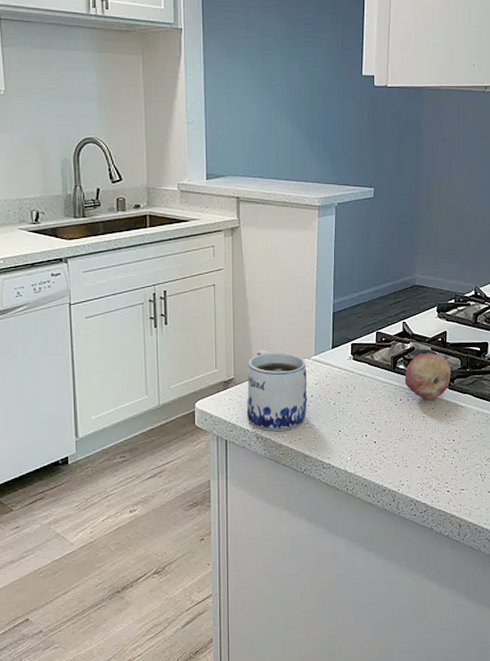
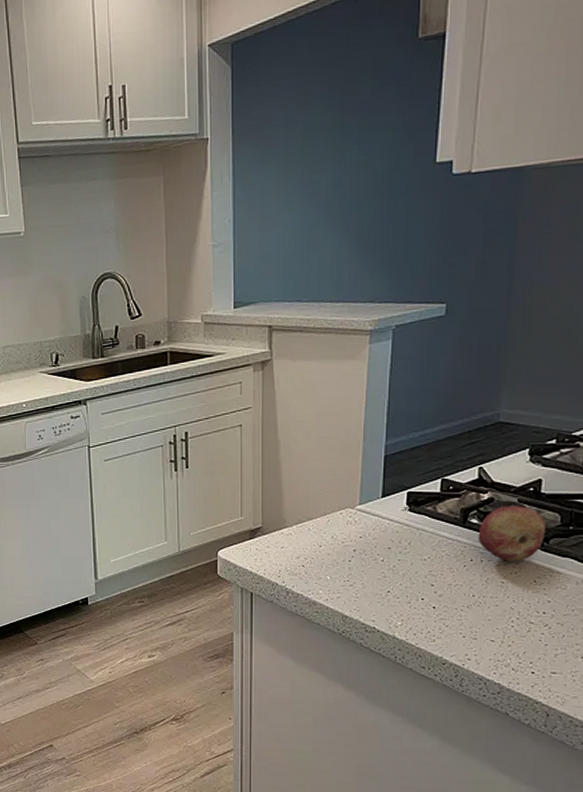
mug: present [246,350,308,431] -> none [275,497,350,586]

